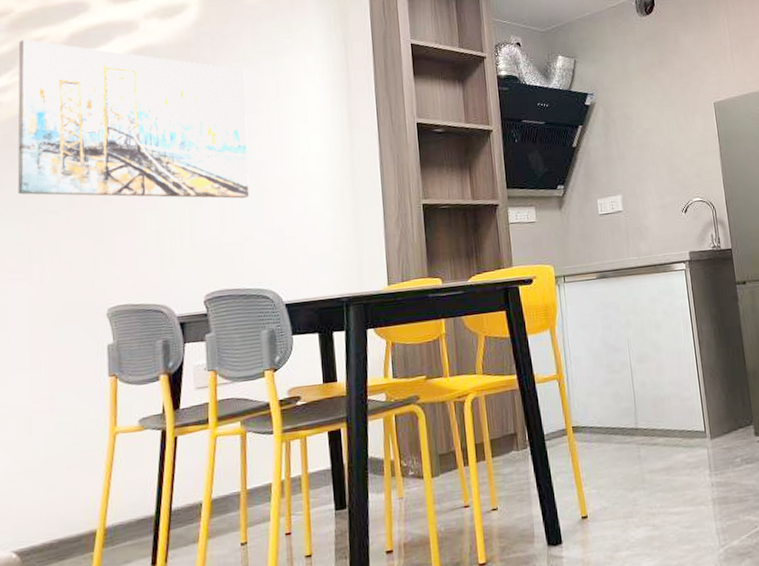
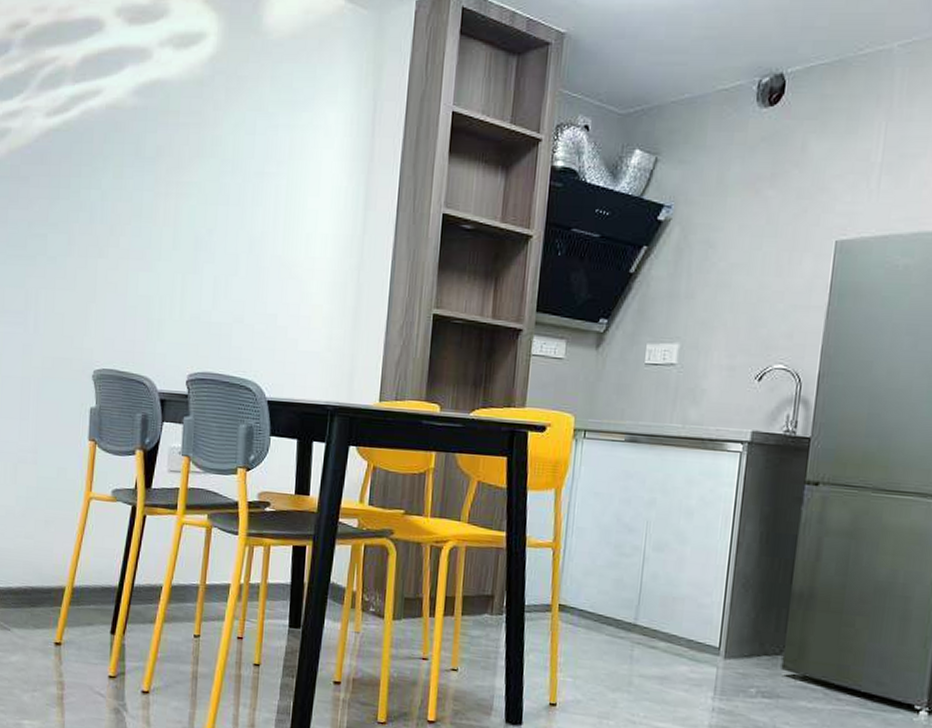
wall art: present [17,39,250,199] -> none [20,58,258,274]

